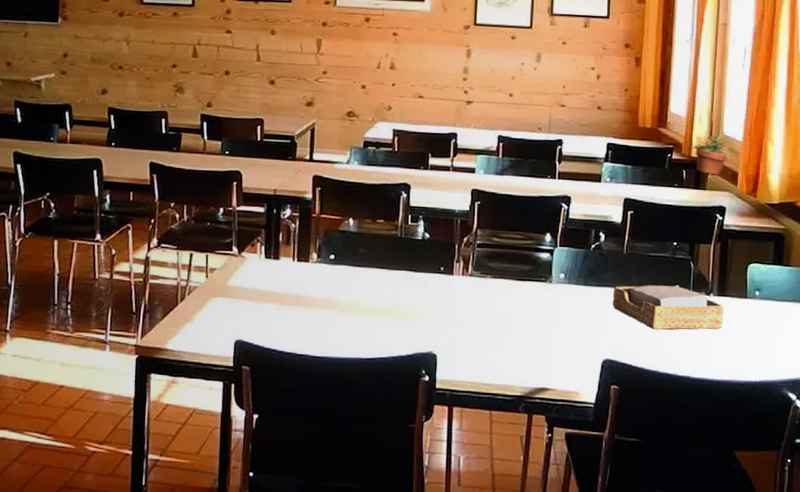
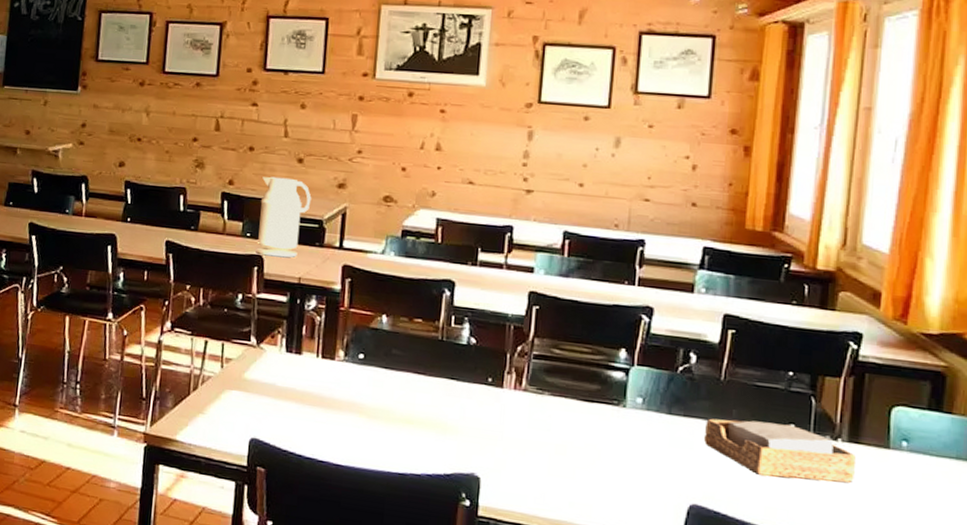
water jug: none [236,98,284,172] -> present [257,176,312,258]
potted plant: present [692,133,732,176] -> none [818,241,873,294]

